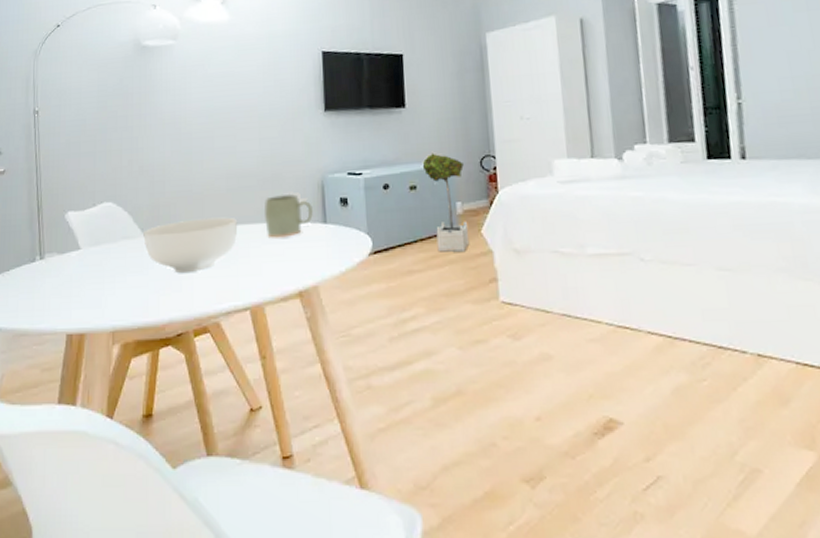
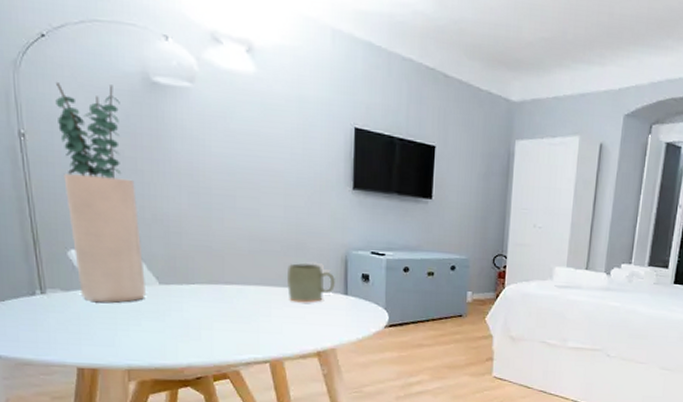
vase: none [64,55,132,263] -> present [55,82,147,303]
bowl: present [143,217,238,273] -> none [159,274,260,324]
potted tree: present [422,153,470,252] -> none [441,245,478,333]

